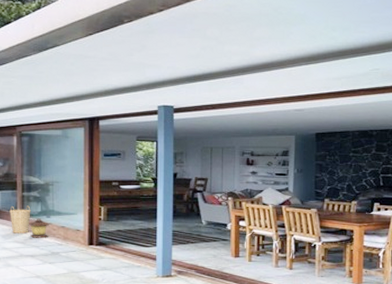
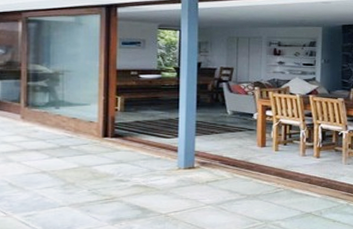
basket: present [9,205,31,234] -> none [11,96,37,126]
lantern: present [28,218,49,238] -> none [33,109,58,131]

